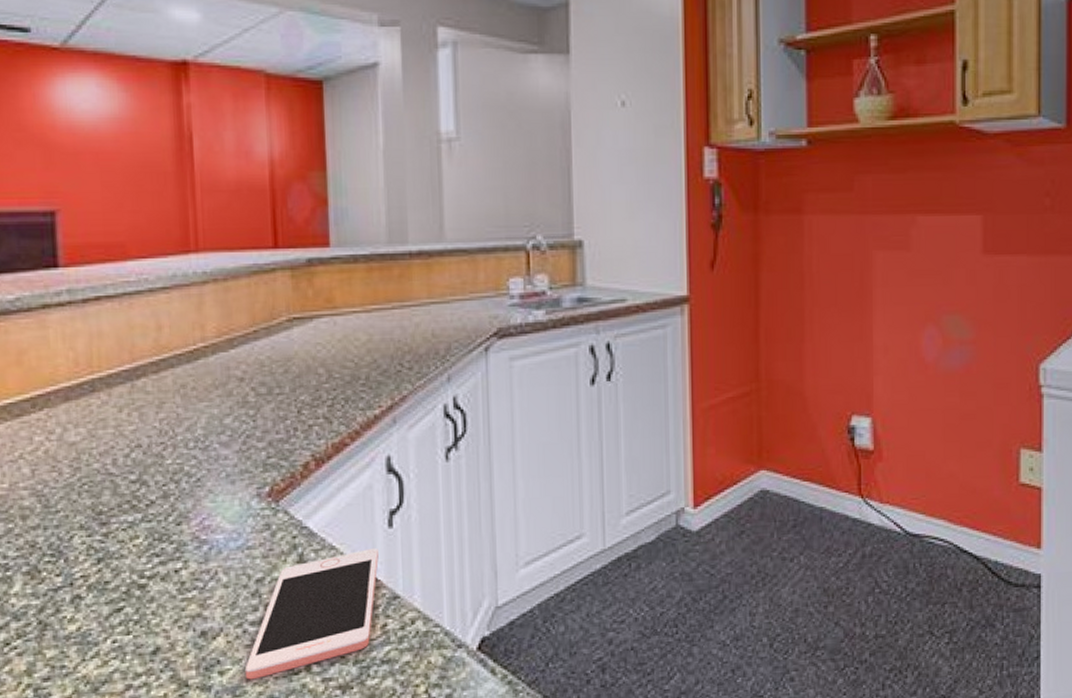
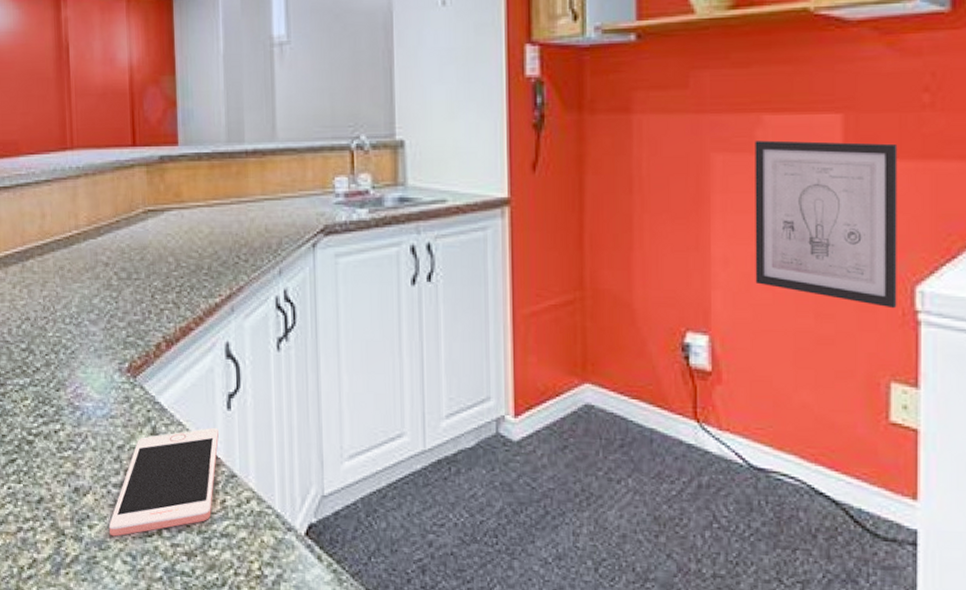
wall art: none [910,239,1026,385] -> present [755,140,898,309]

